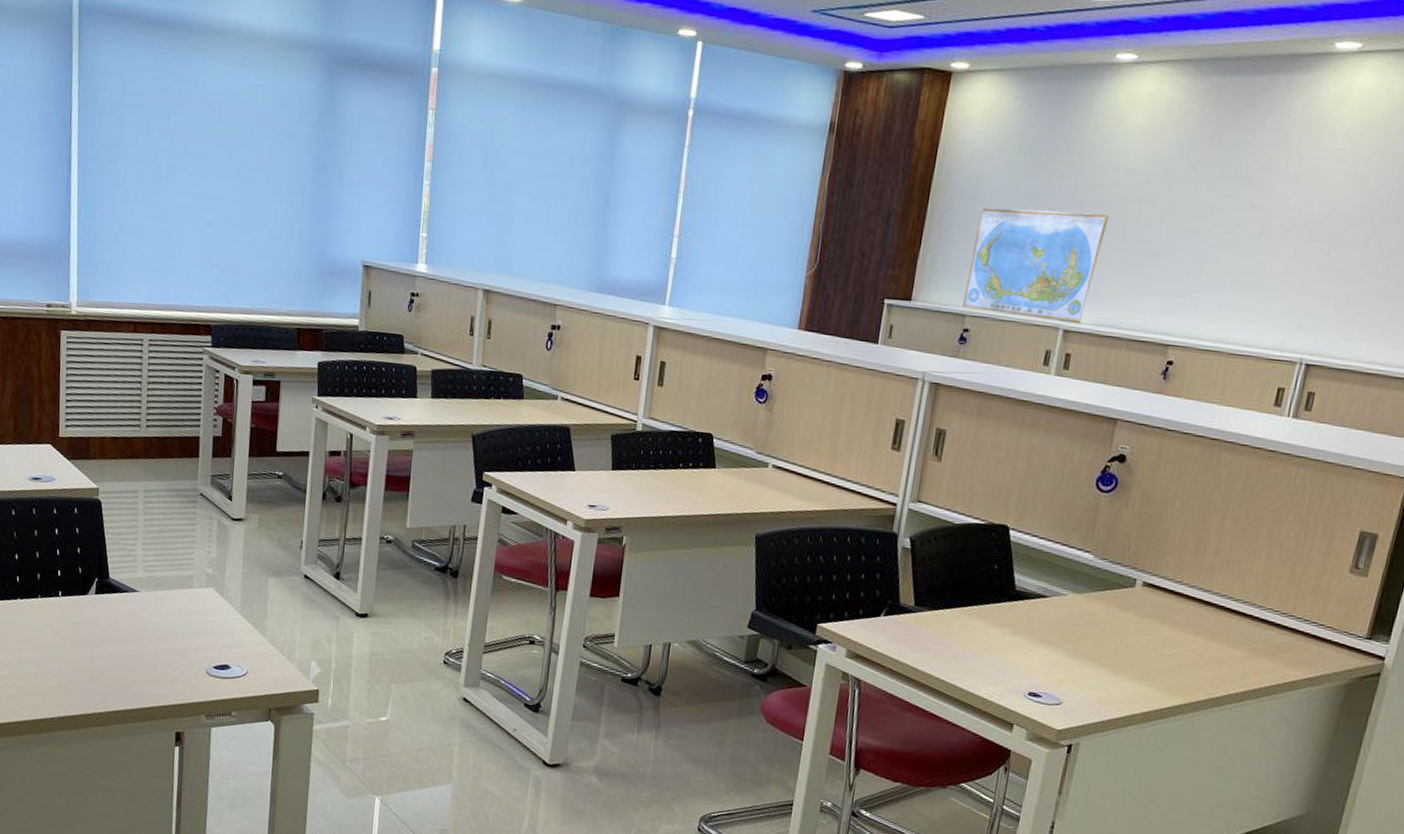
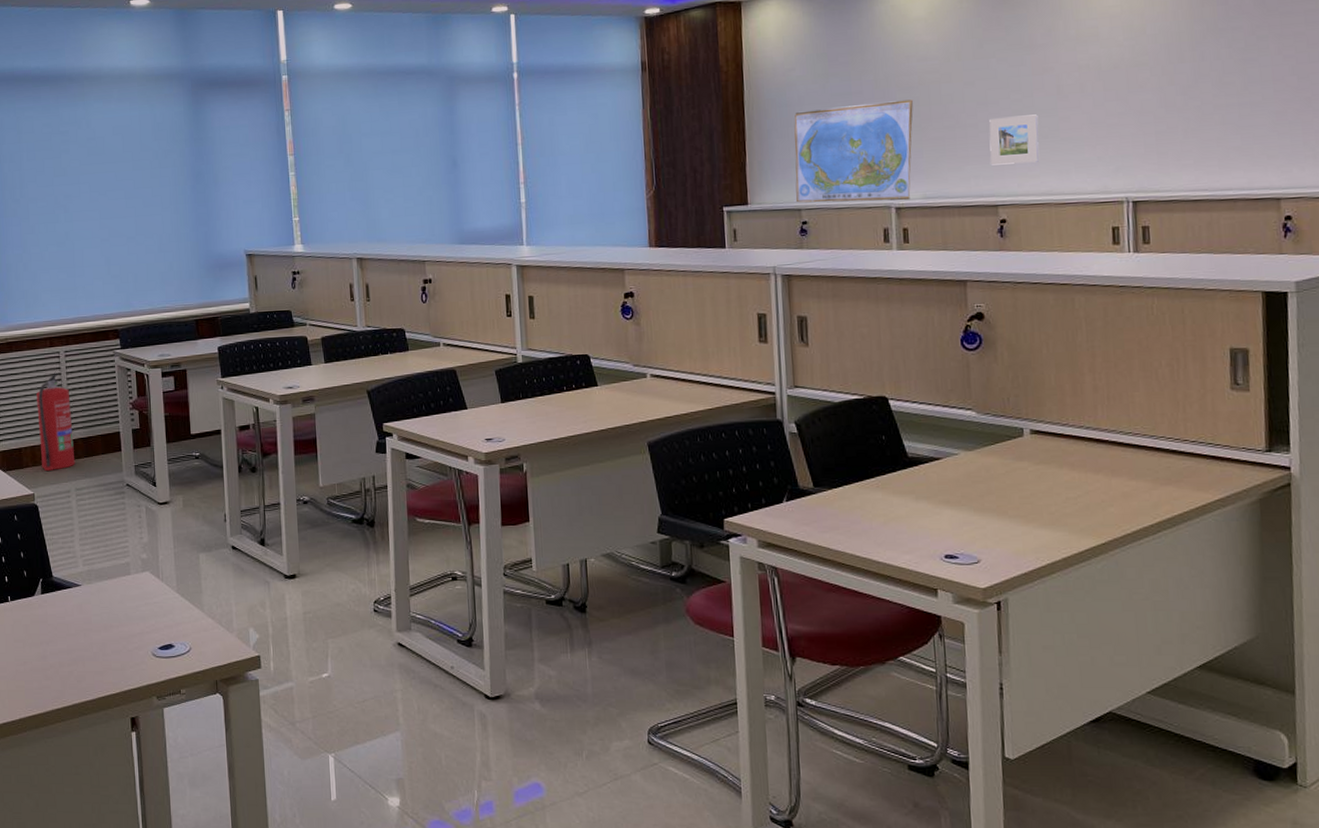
fire extinguisher: none [110,360,149,467] -> present [36,371,76,472]
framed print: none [1173,251,1234,306] -> present [989,114,1040,165]

